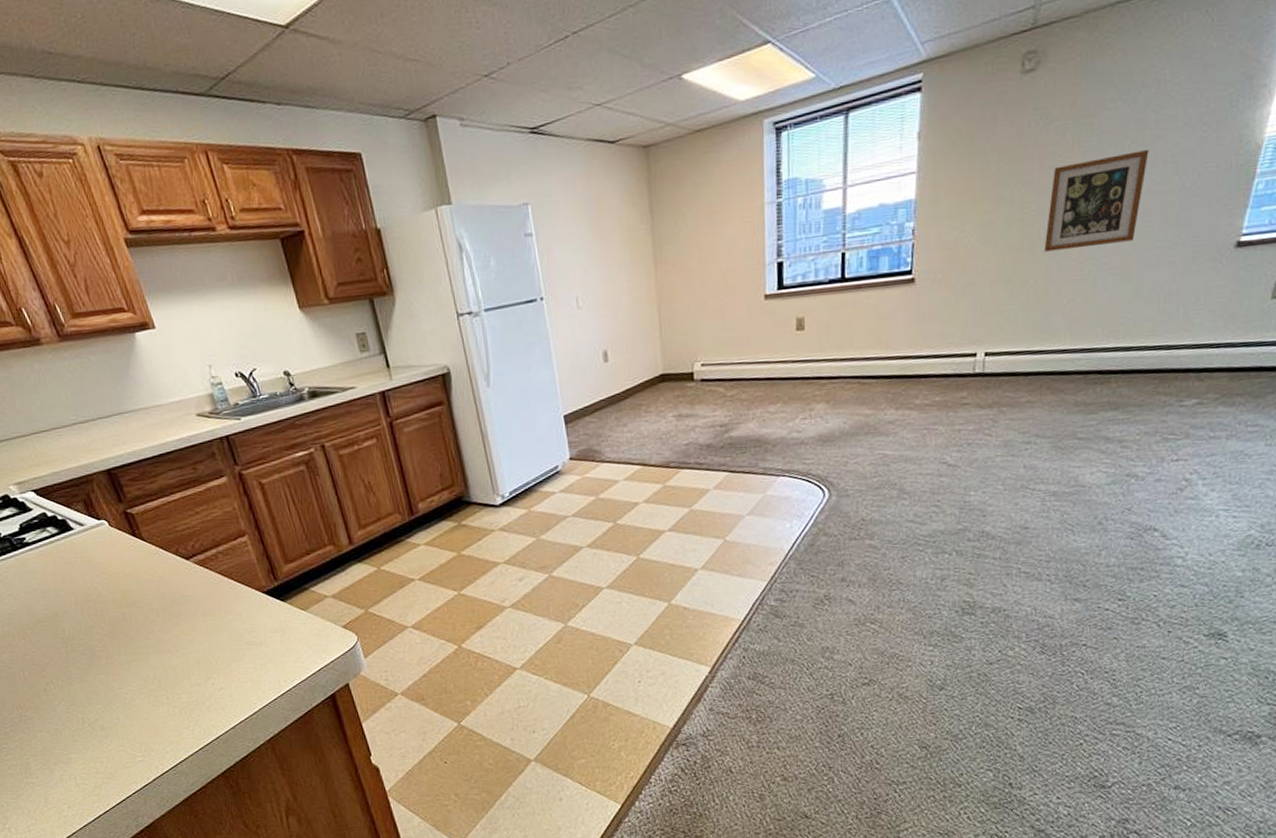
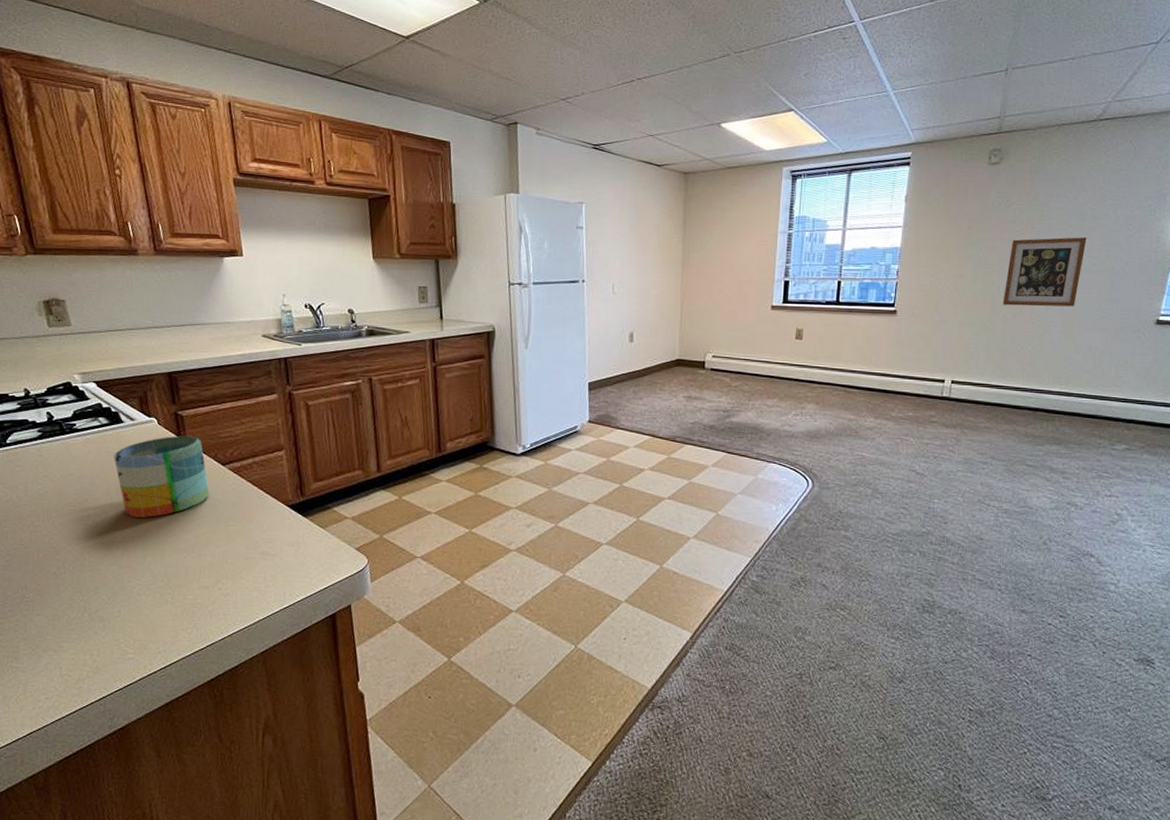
mug: none [72,533,179,625] -> present [114,435,209,518]

